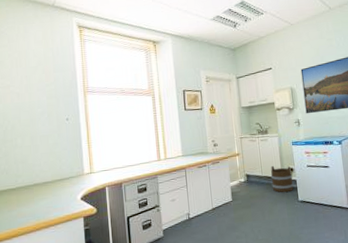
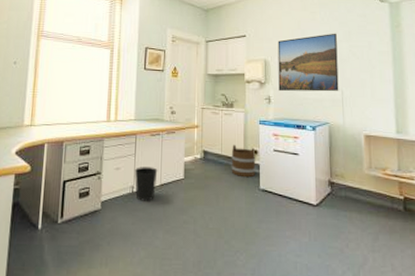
wastebasket: none [187,195,209,225] -> present [134,167,158,201]

